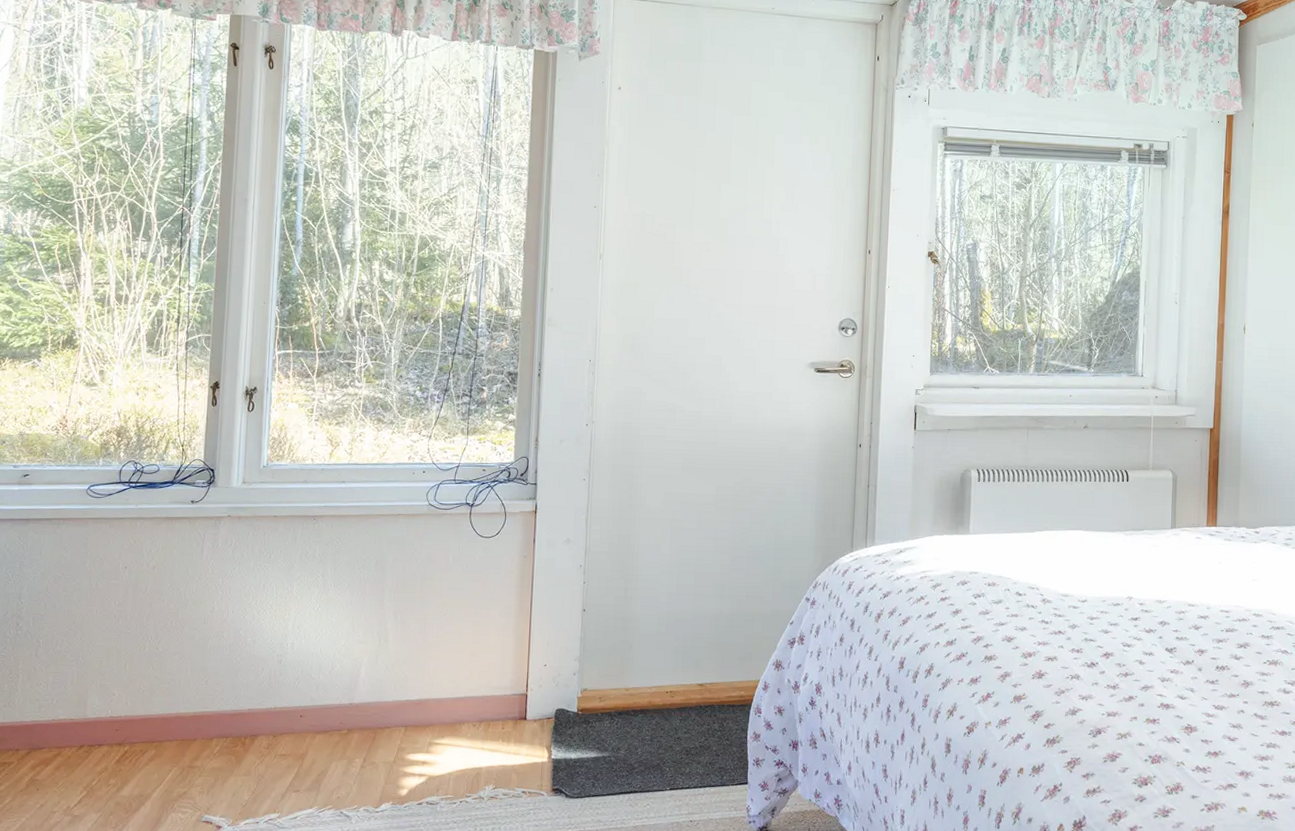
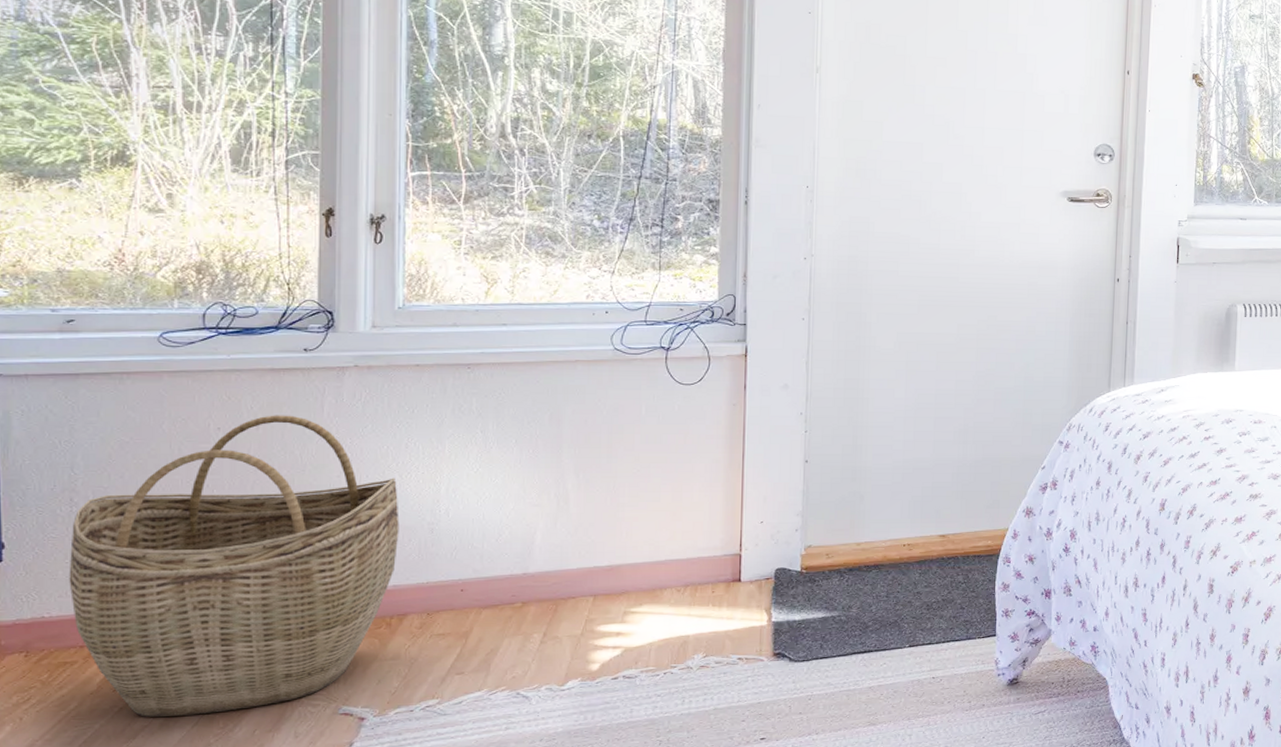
woven basket: none [11,557,256,815] -> present [69,415,400,718]

